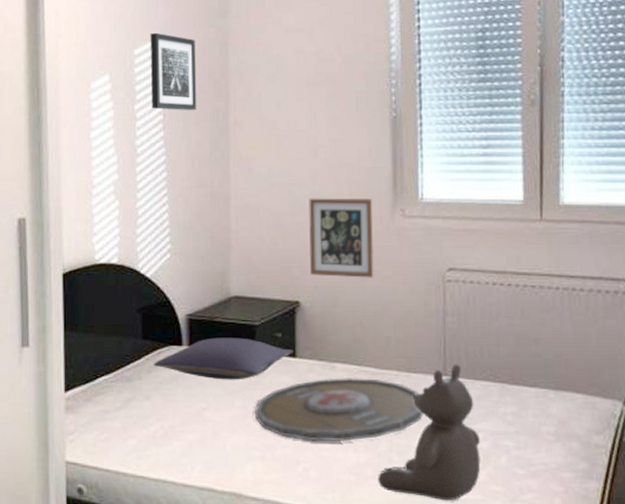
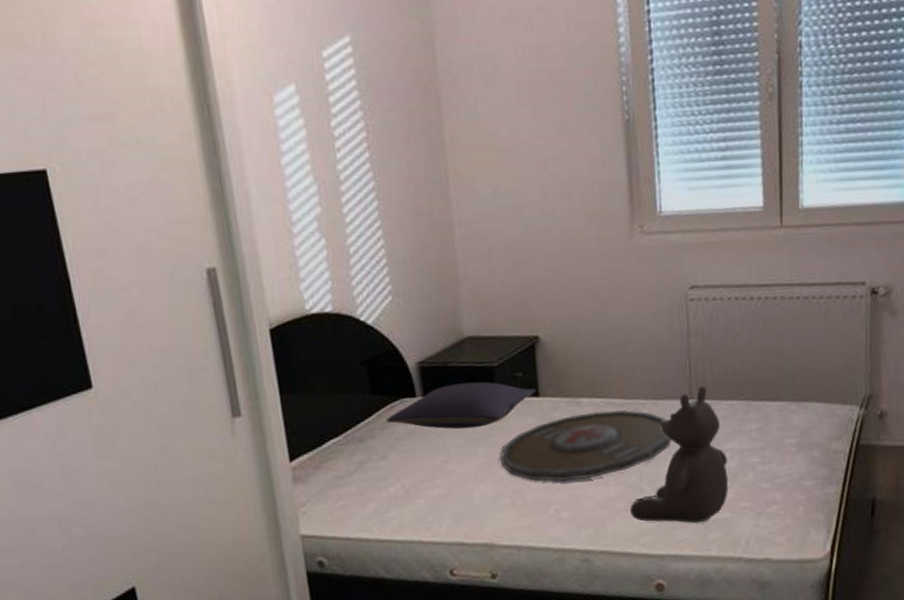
wall art: present [150,32,197,110] -> none [339,27,405,125]
picture frame: present [309,198,374,278] -> none [540,216,615,307]

